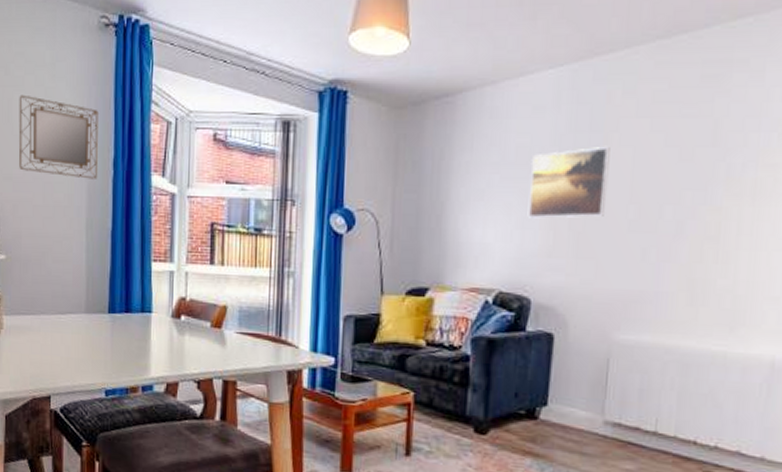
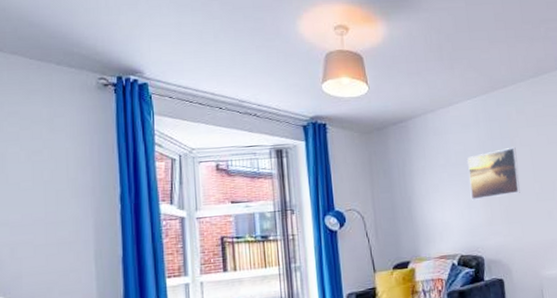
home mirror: present [18,94,98,179] -> none [14,148,104,216]

